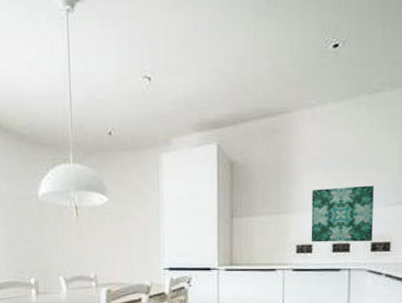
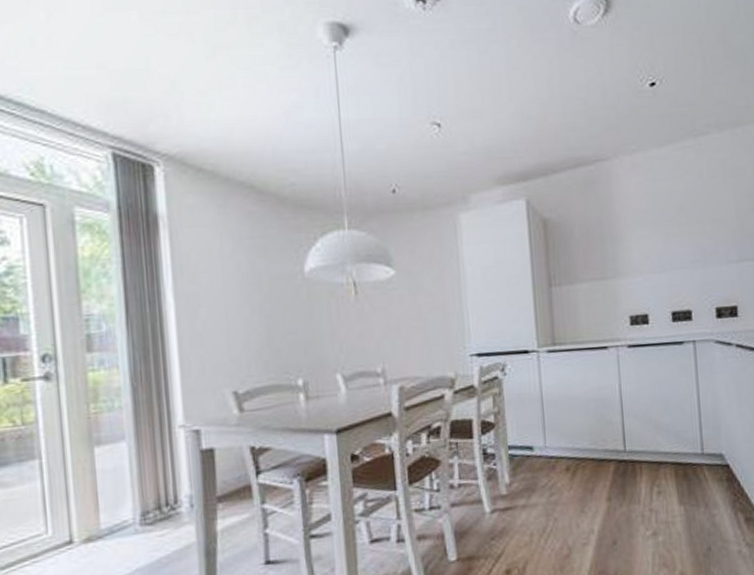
wall art: present [311,185,374,242] -> none [641,240,717,311]

